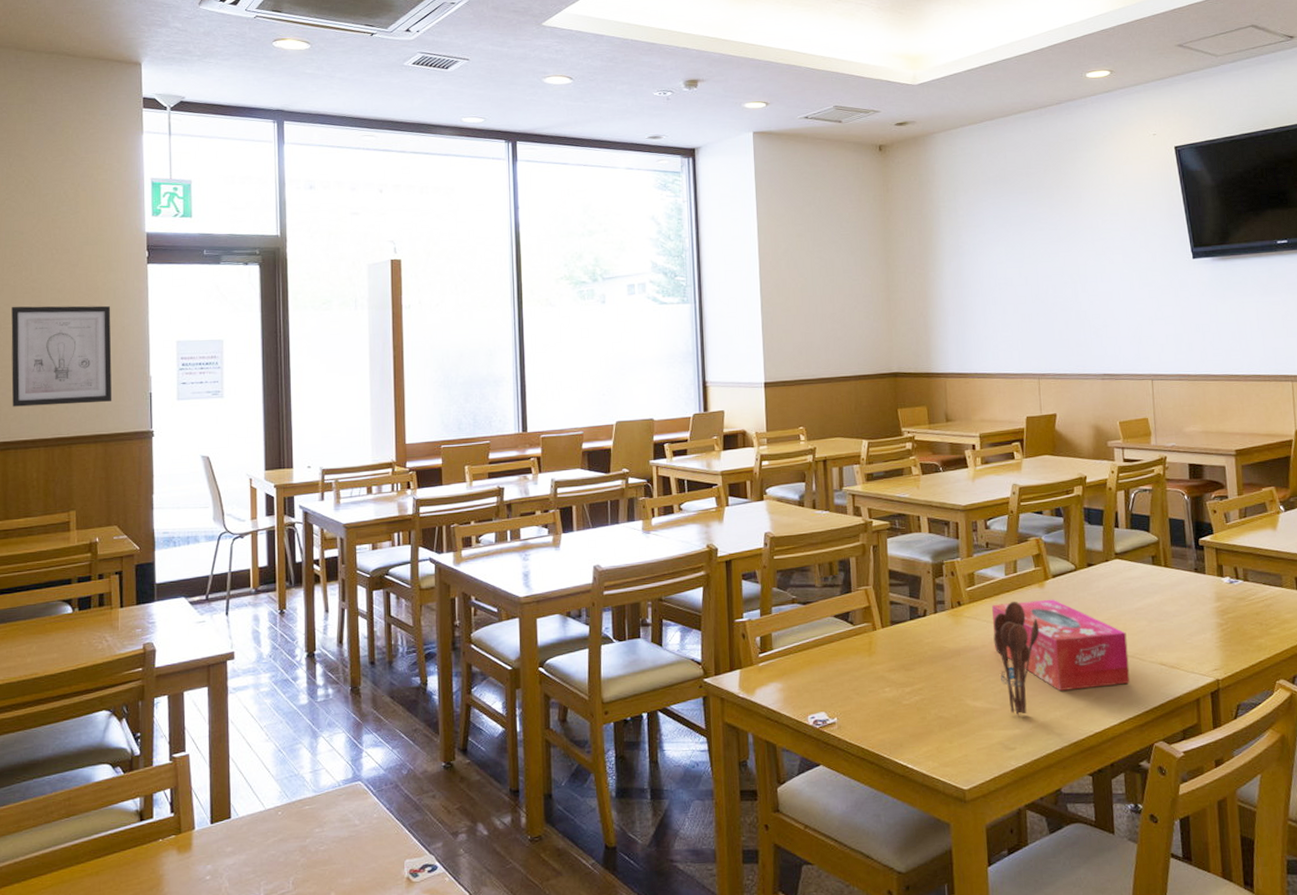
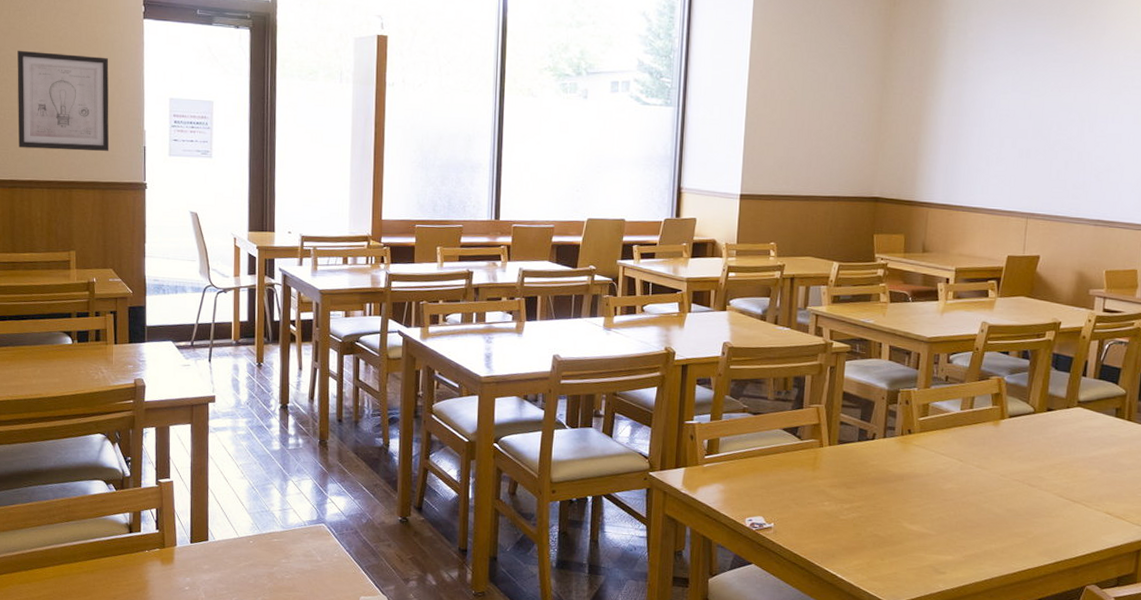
tissue box: present [992,599,1130,691] -> none [938,436,1076,528]
utensil holder: present [993,601,1040,716] -> none [939,435,988,544]

